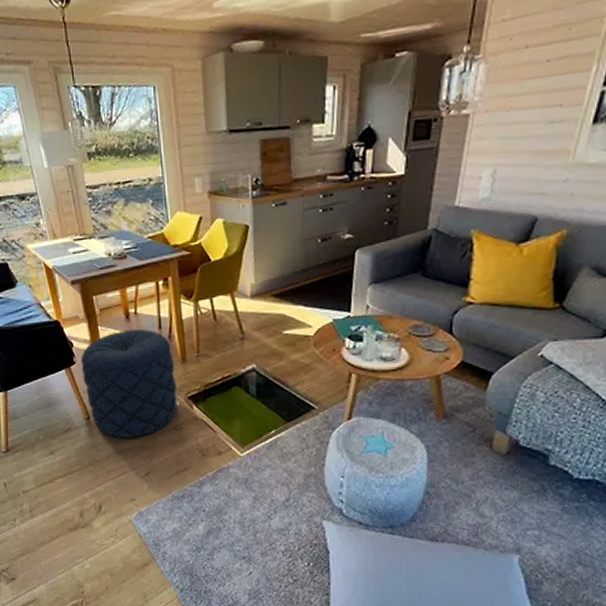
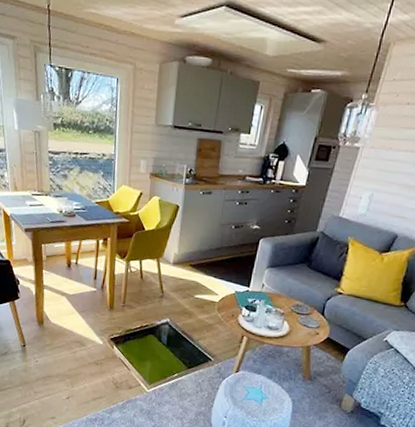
pouf: present [80,328,177,438] -> none [24,276,104,367]

